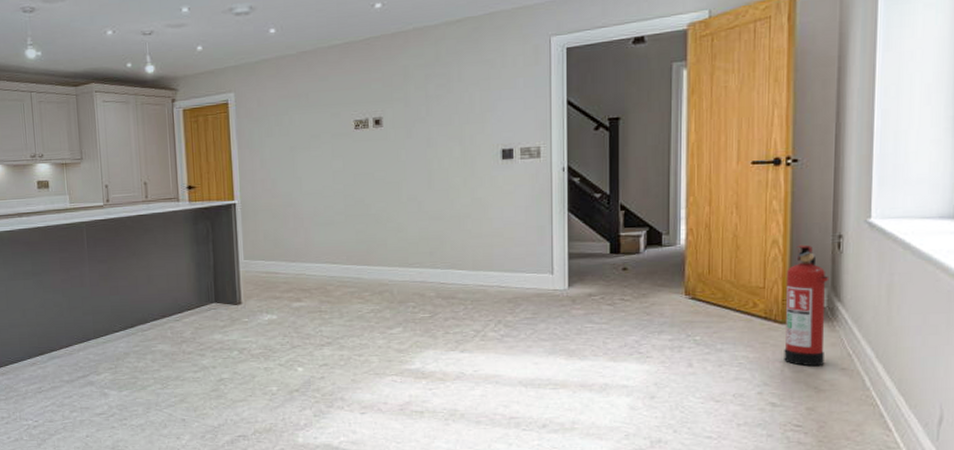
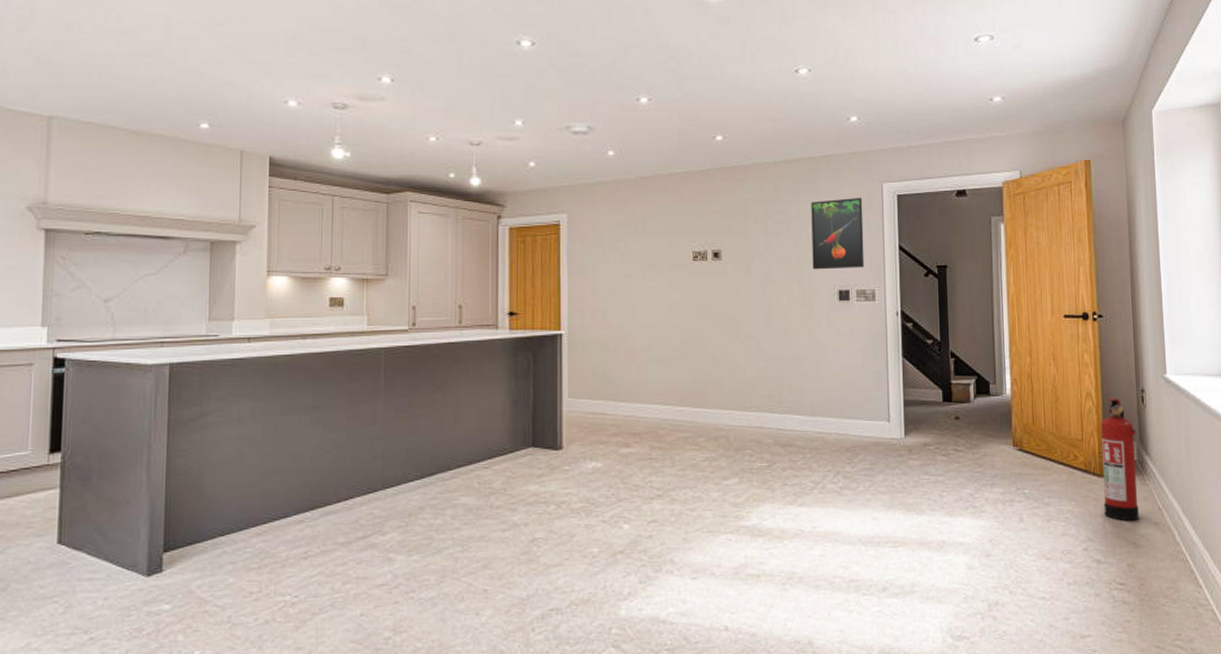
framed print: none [473,53,529,131] -> present [811,197,865,270]

